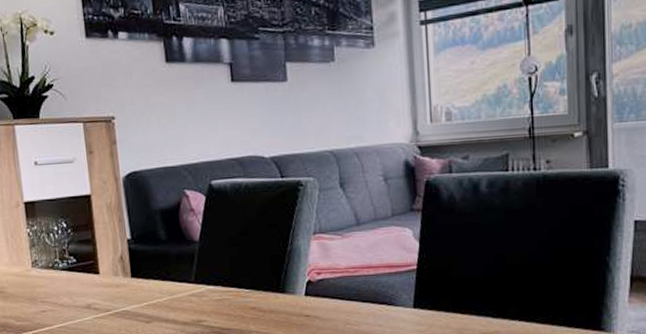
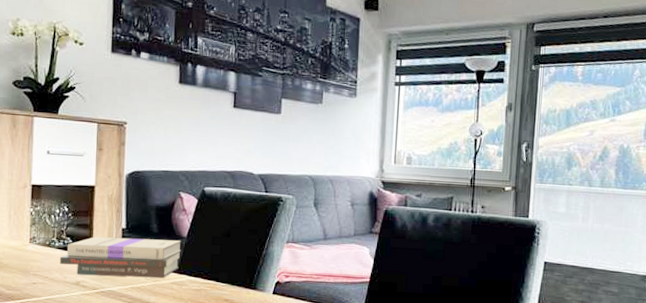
books: none [65,246,196,297] -> present [59,237,182,278]

